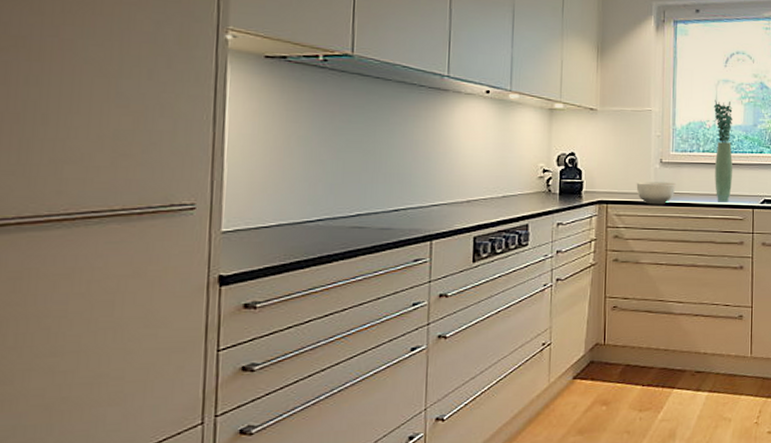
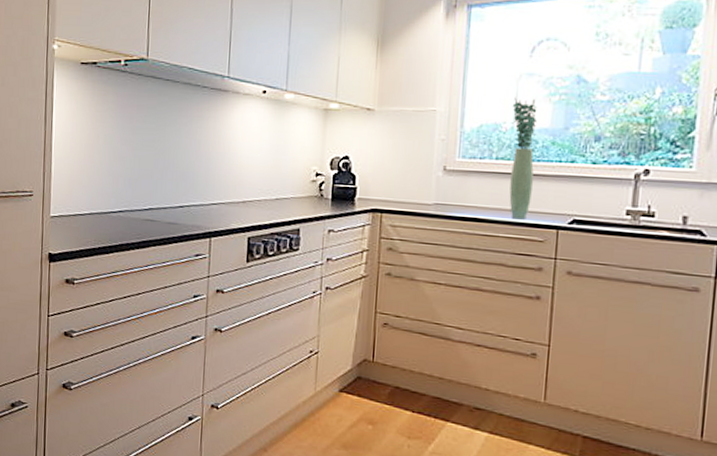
bowl: present [636,181,676,205] -> none [414,190,461,218]

